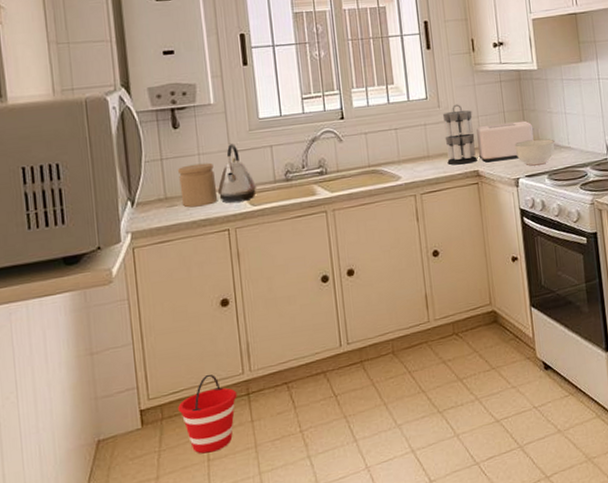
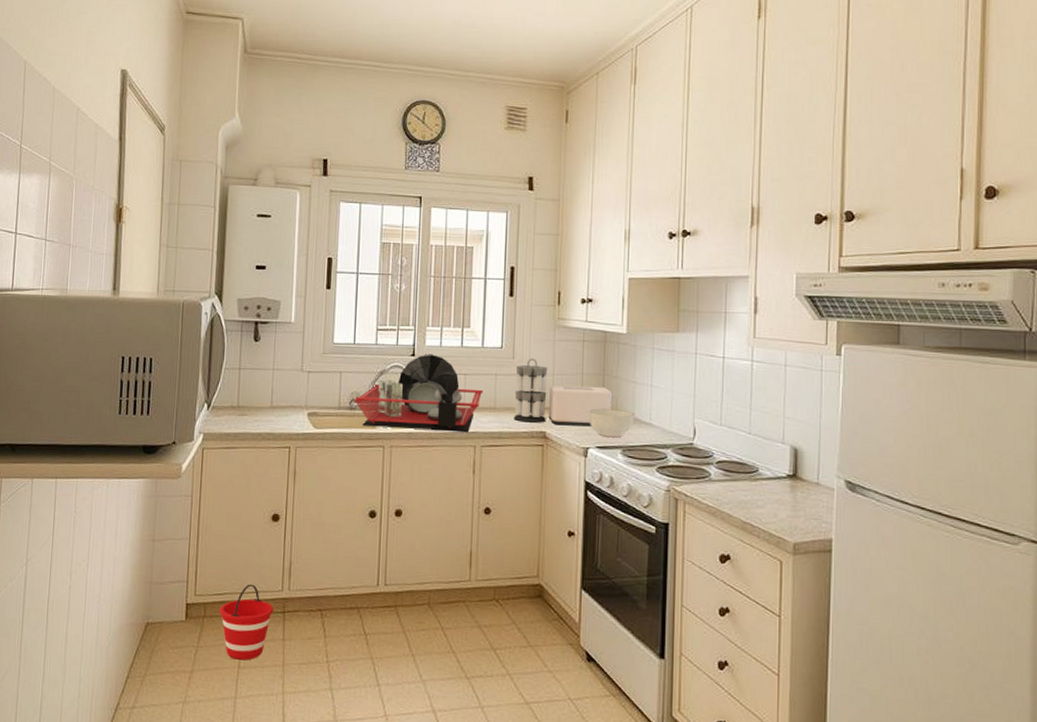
jar: present [178,162,218,208] -> none [252,378,285,420]
kettle: present [217,144,257,203] -> none [285,364,322,422]
dish rack: none [290,114,416,195] -> present [355,354,484,433]

